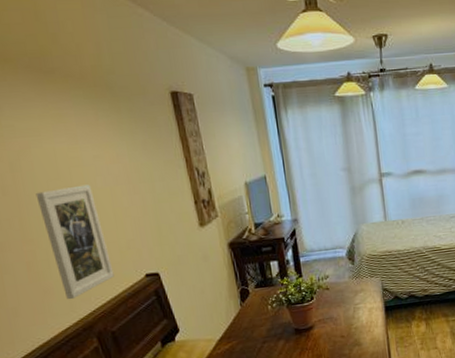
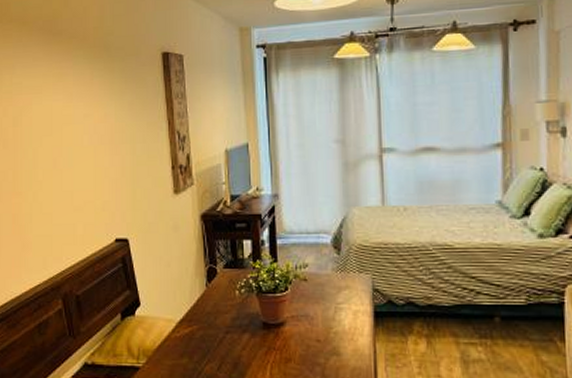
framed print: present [35,184,115,300] -> none [30,142,86,257]

